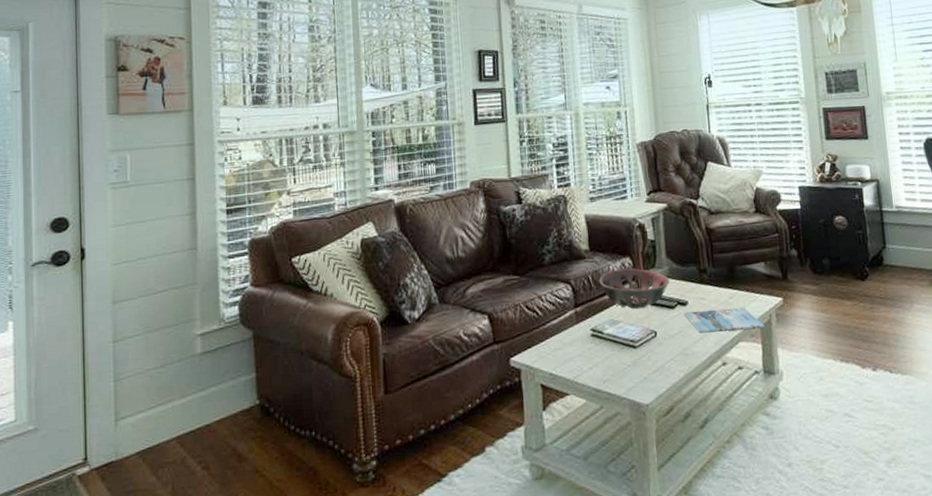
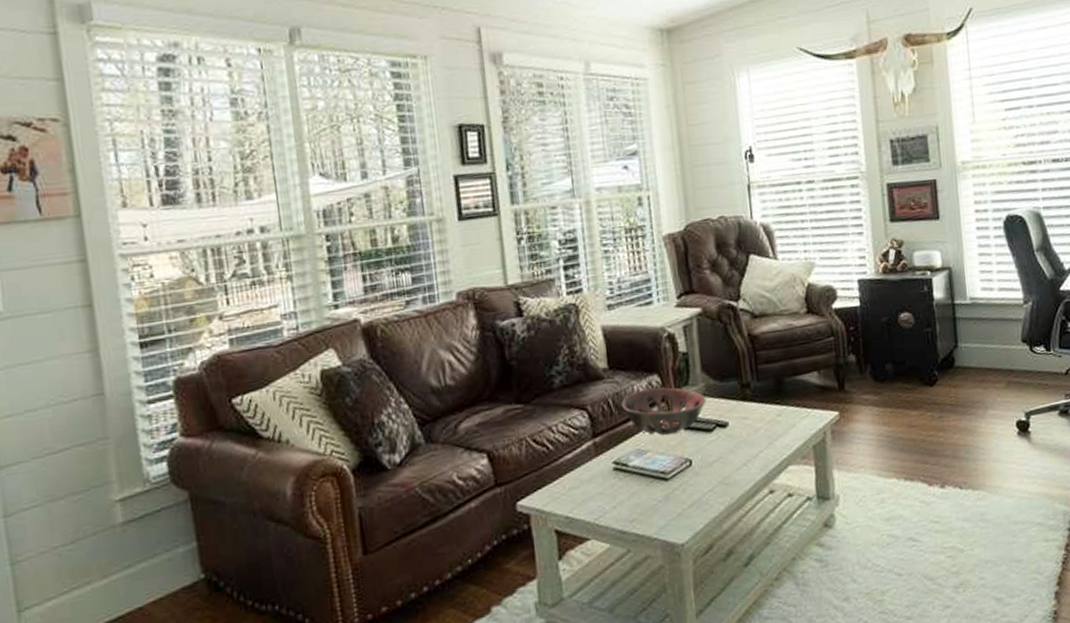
magazine: present [684,308,765,334] -> none [724,426,818,459]

